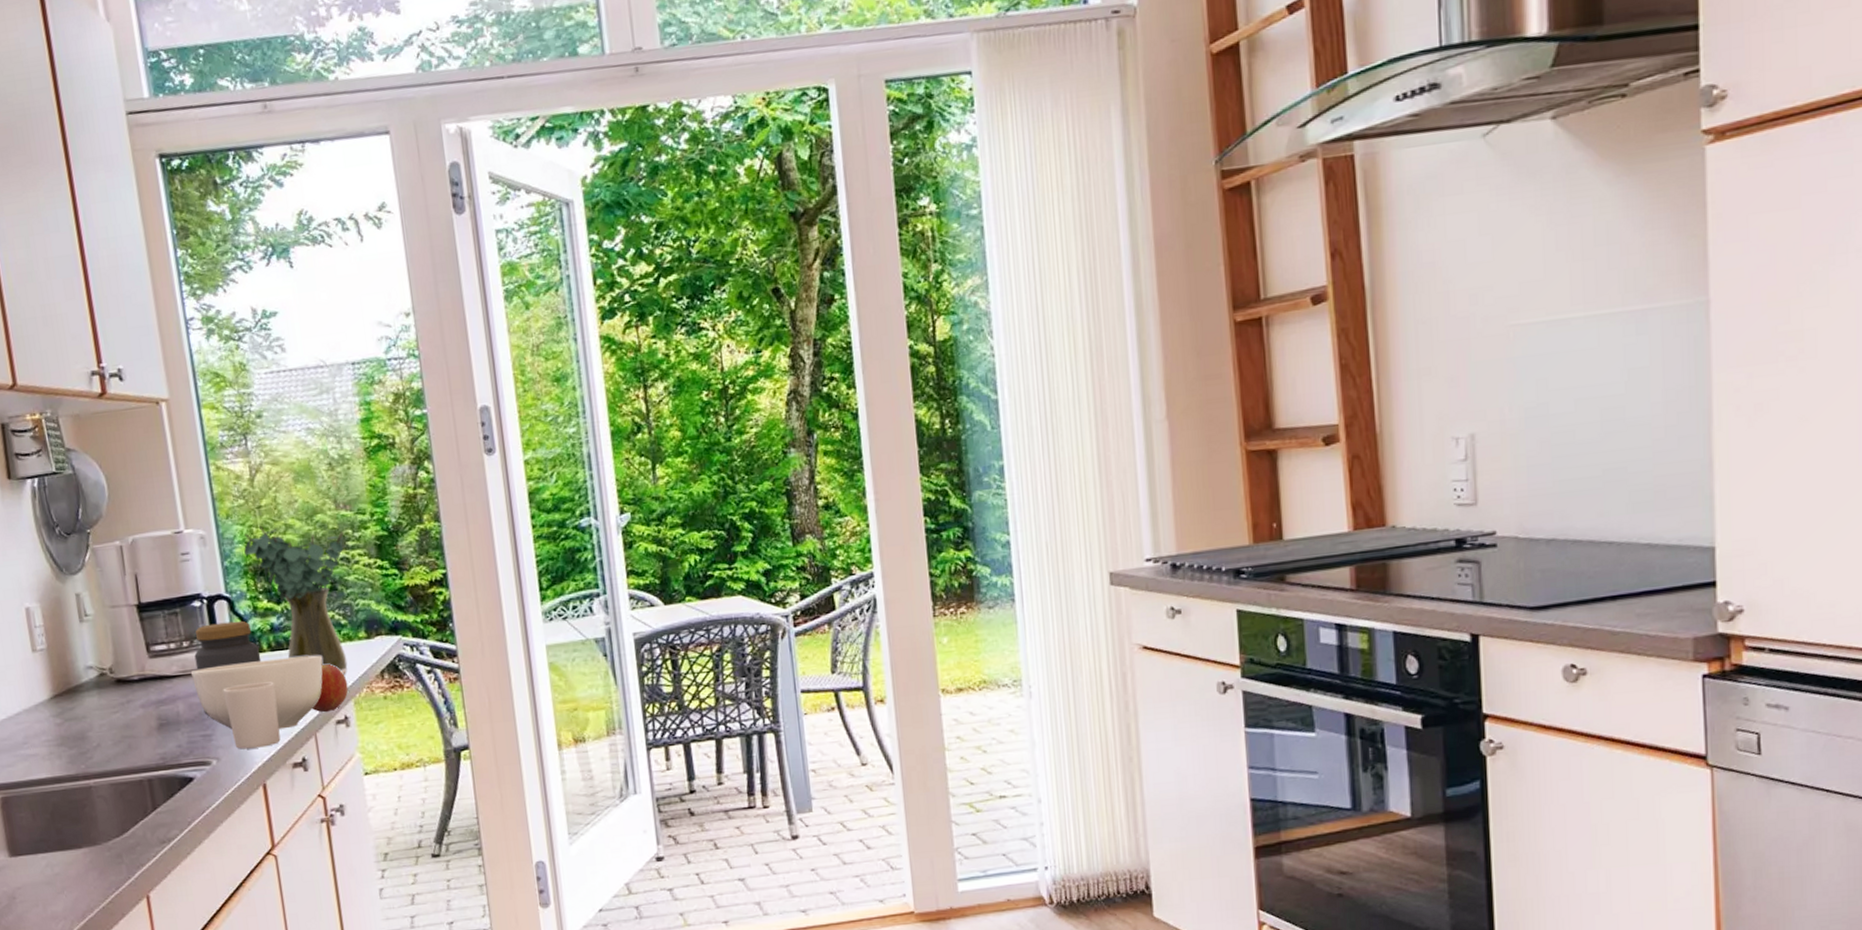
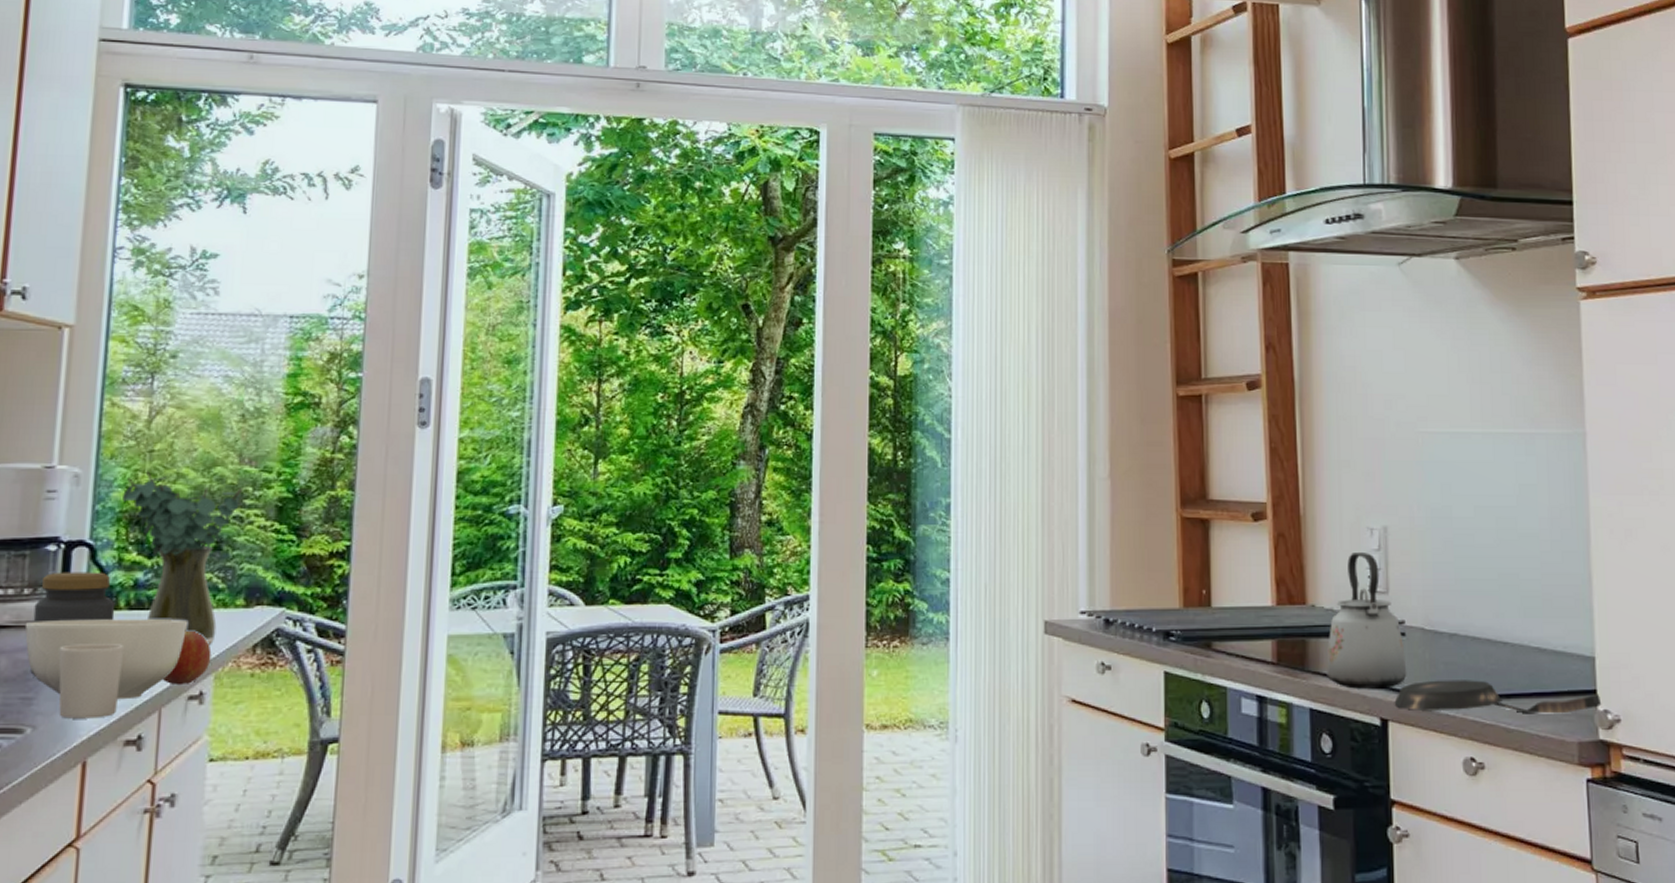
kettle: none [1410,463,1499,607] -> present [1327,551,1407,689]
frying pan: none [1485,584,1722,622] -> present [1394,680,1602,714]

